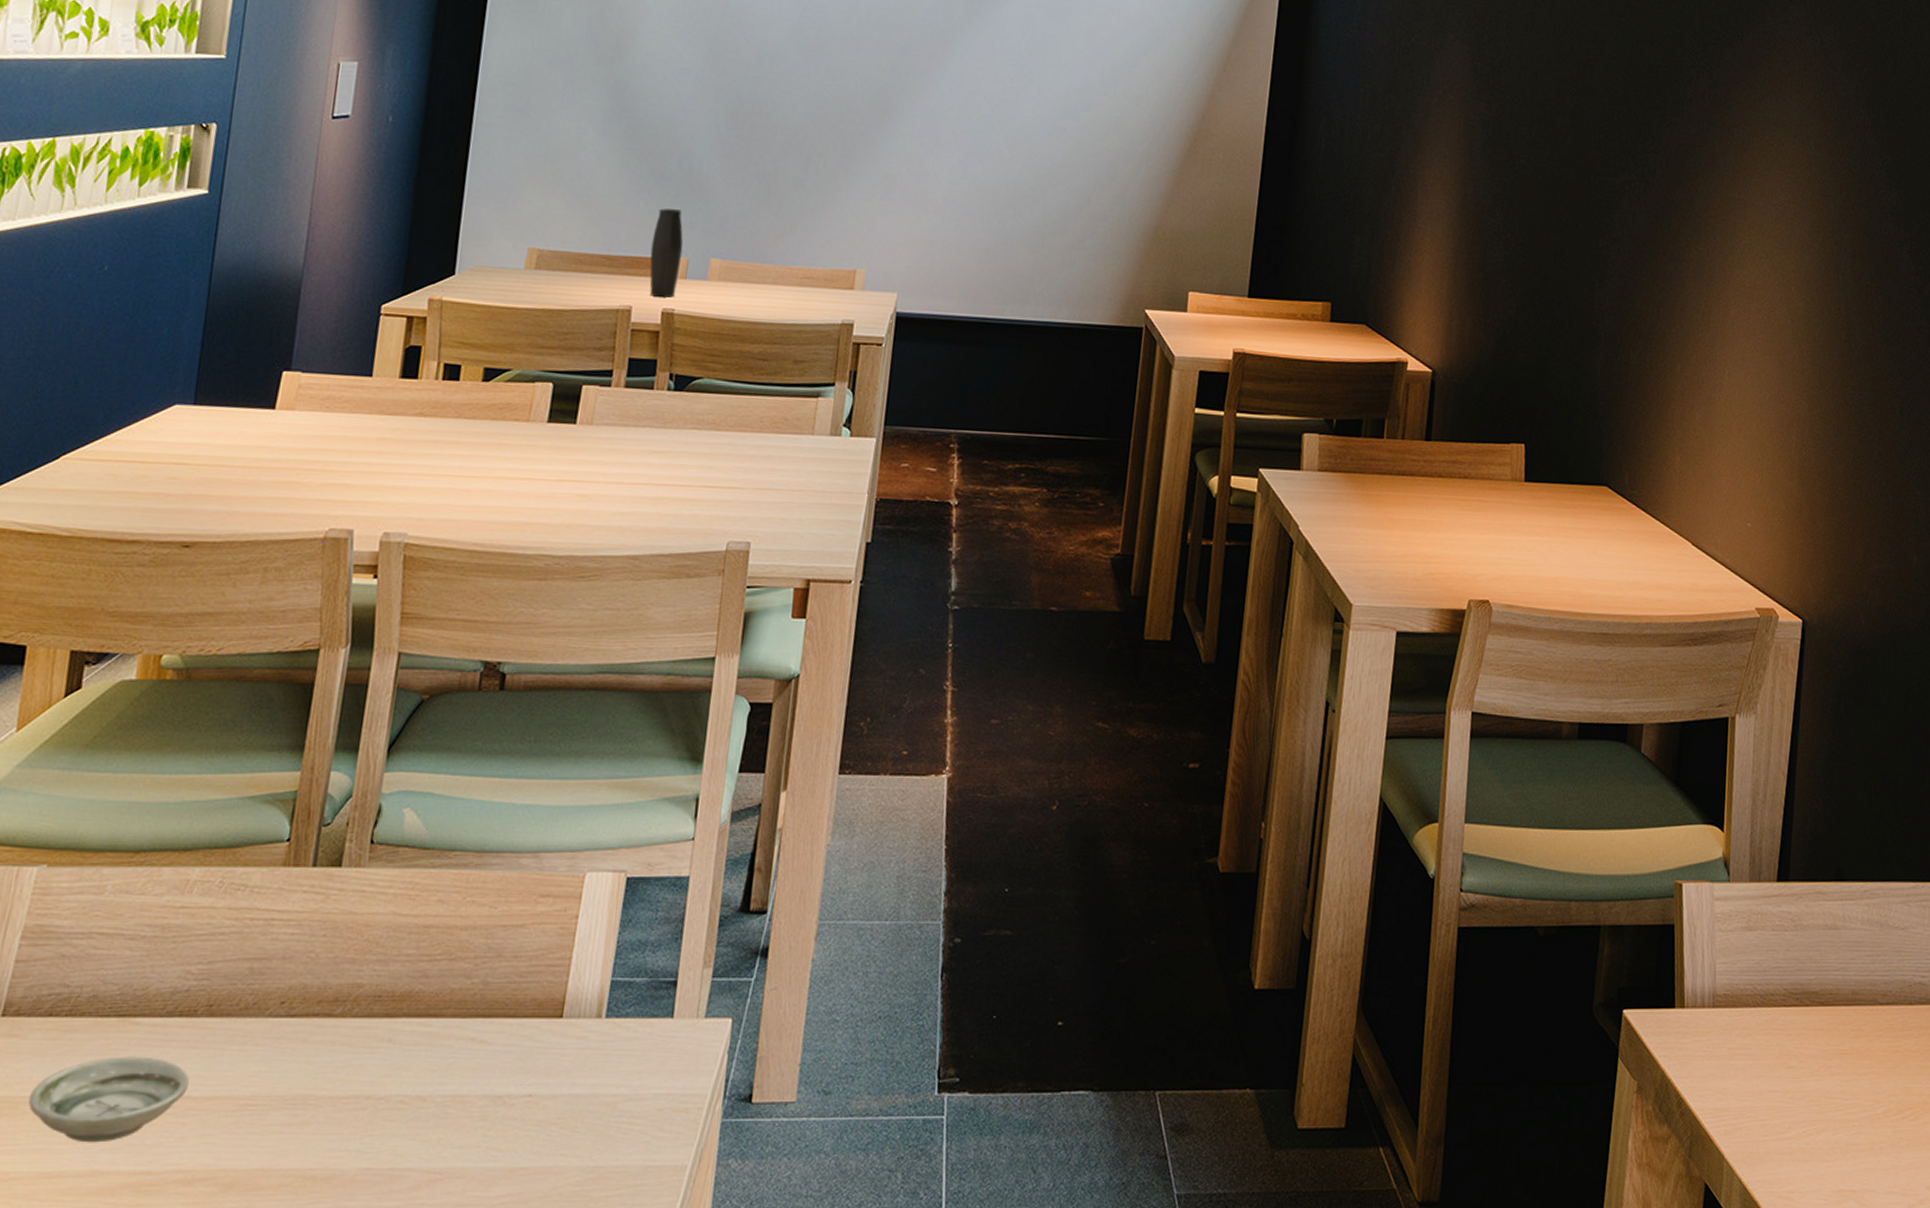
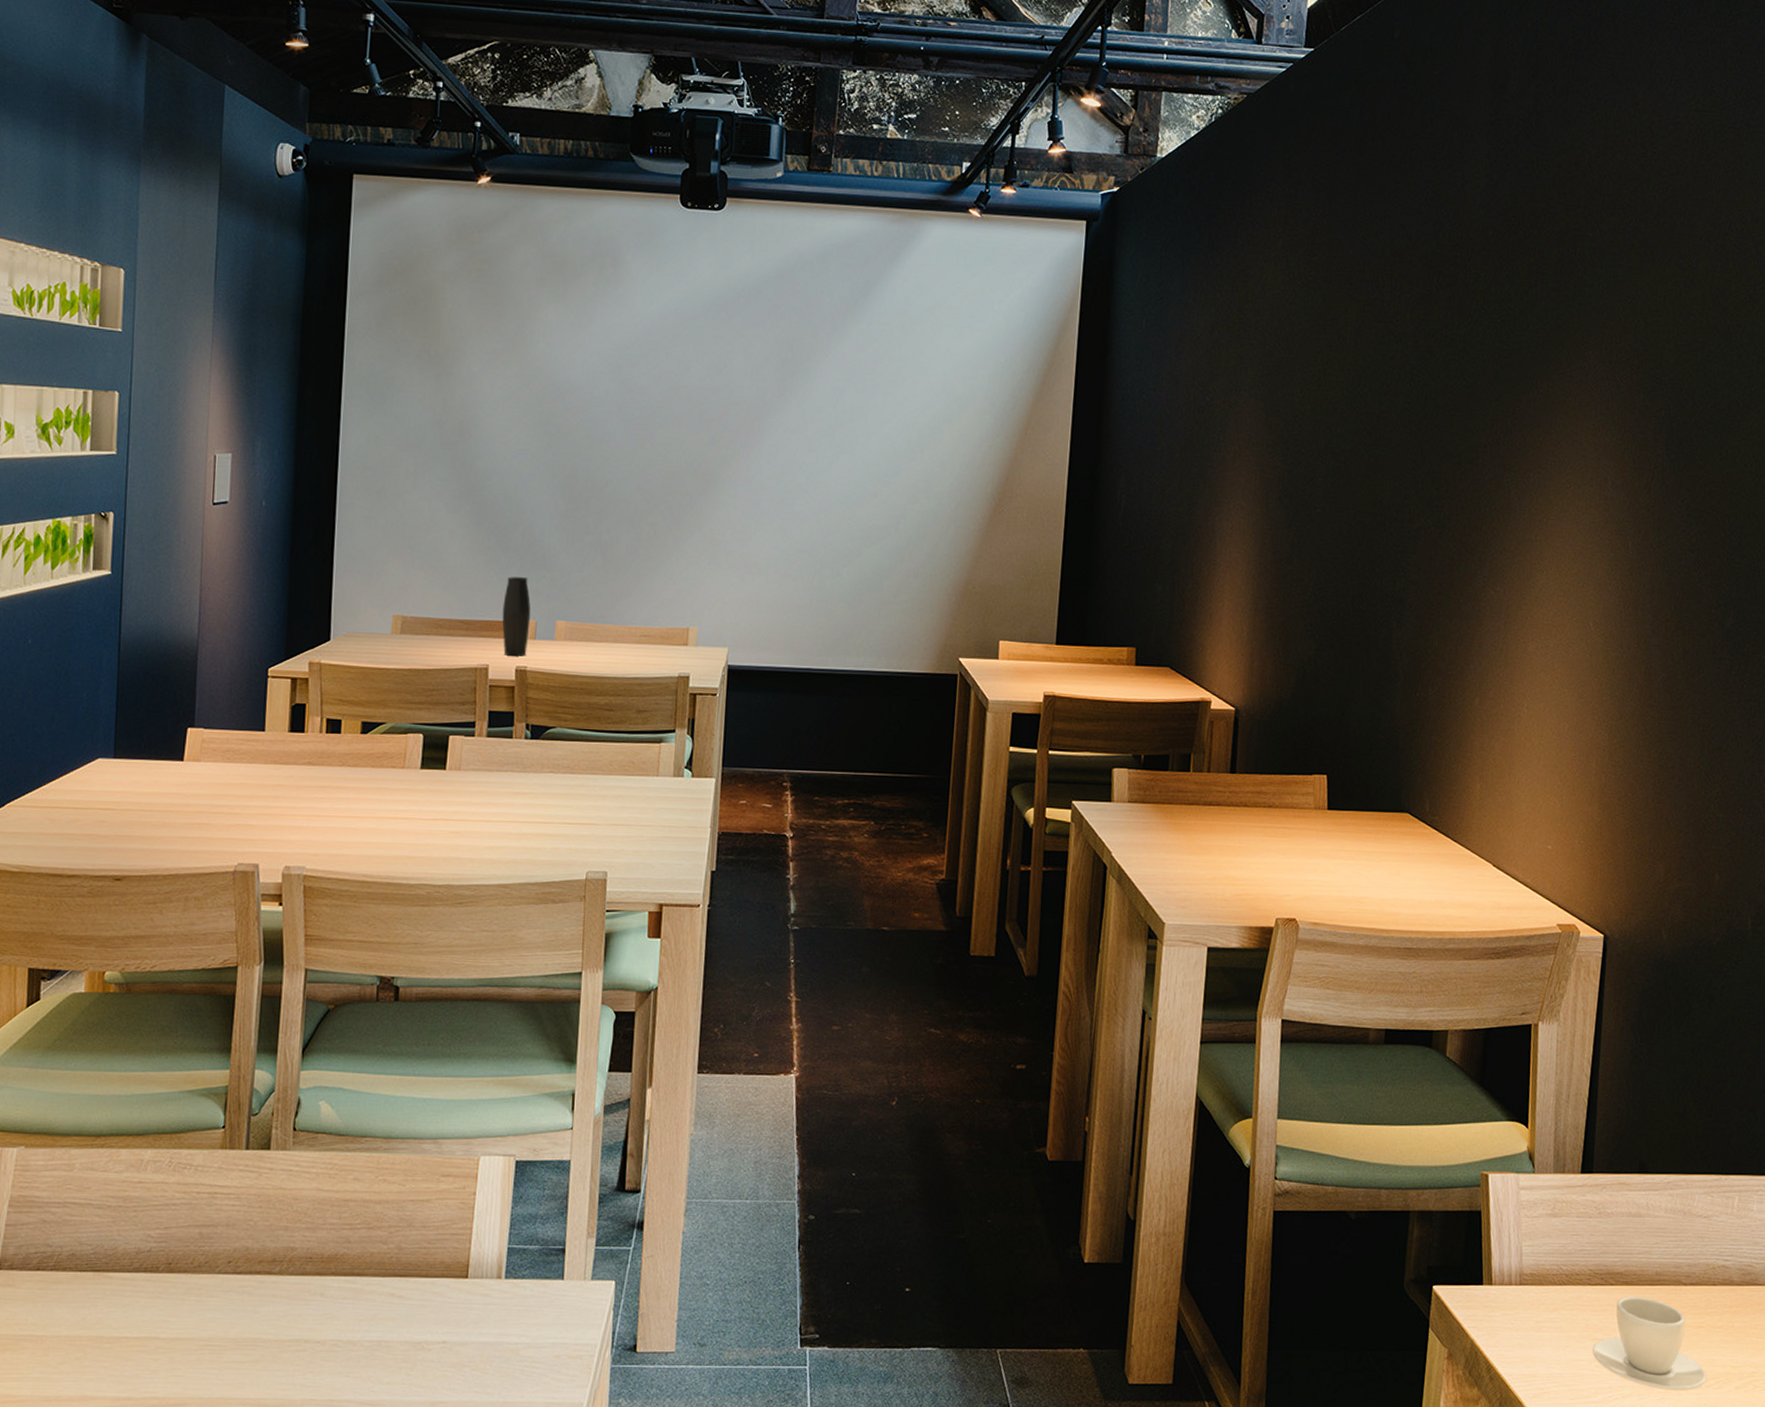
saucer: present [28,1056,189,1143] -> none [26,1304,157,1374]
teacup: none [1786,1019,1903,1125] -> present [1592,1297,1707,1392]

